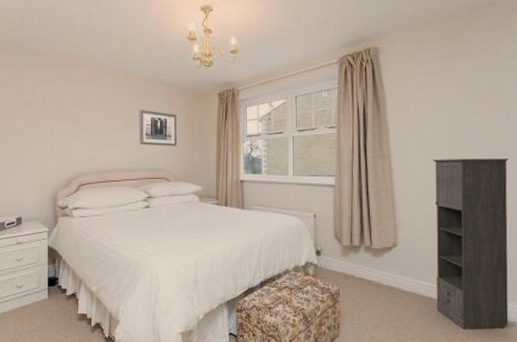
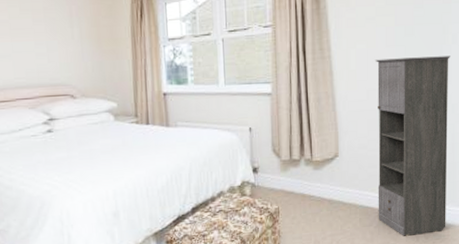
wall art: present [139,109,177,146] -> none [28,8,82,56]

